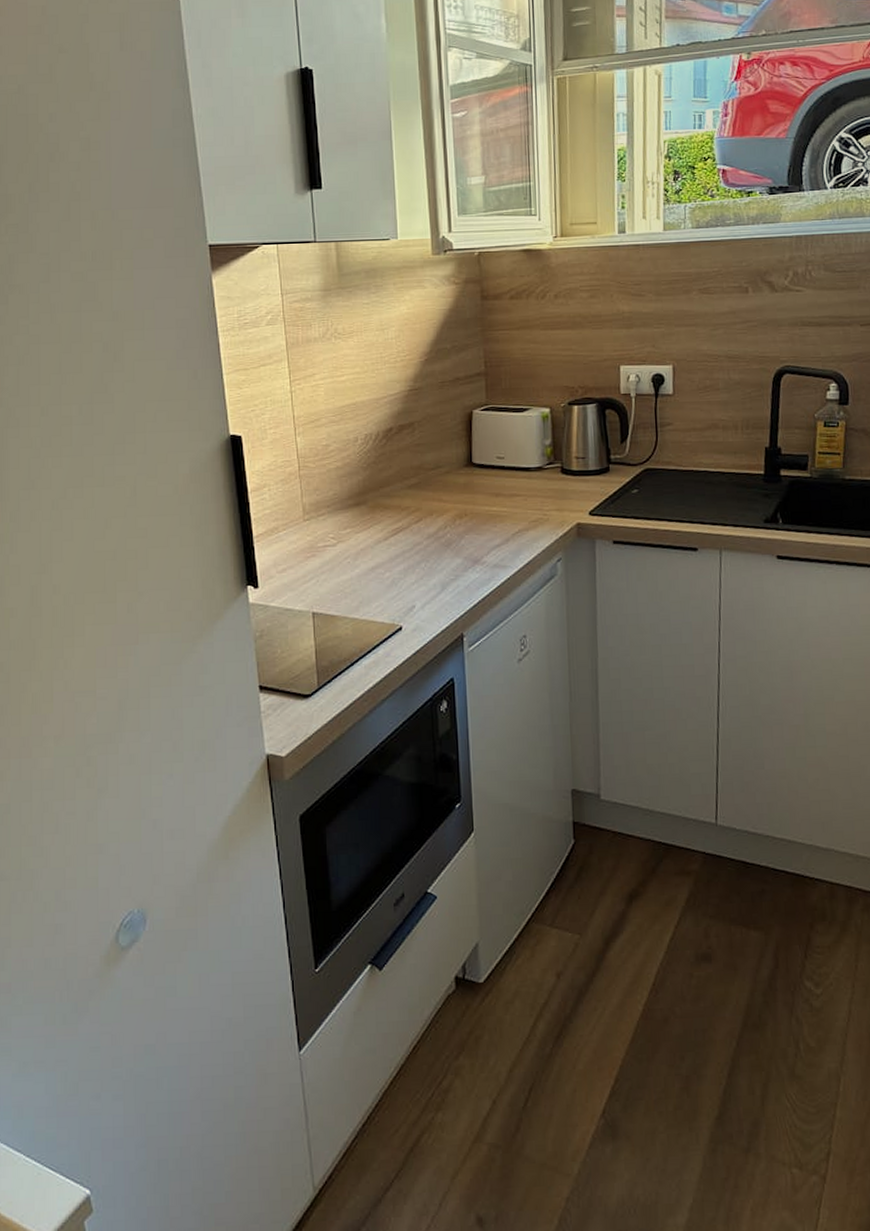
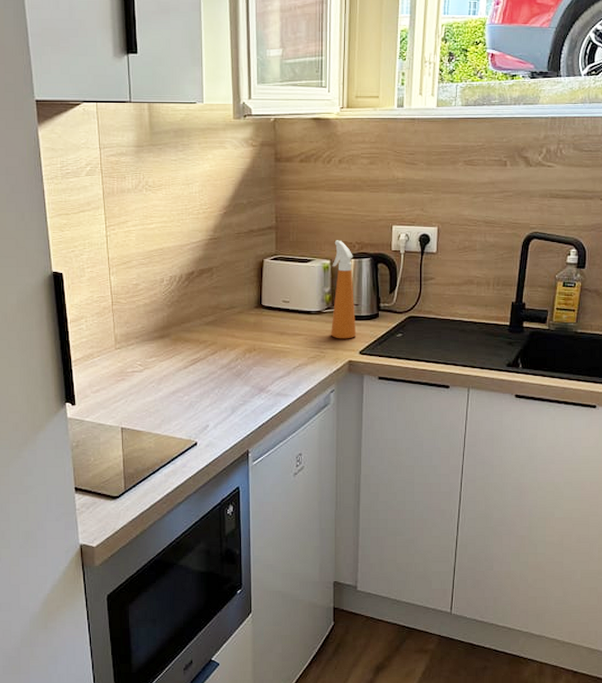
spray bottle: none [552,385,585,499] -> present [331,240,357,339]

